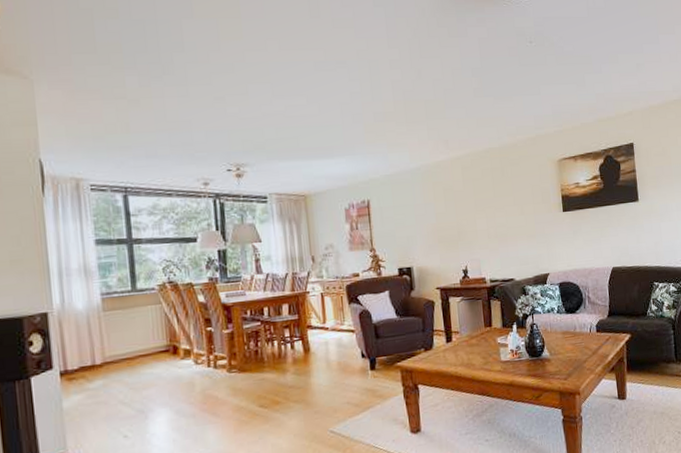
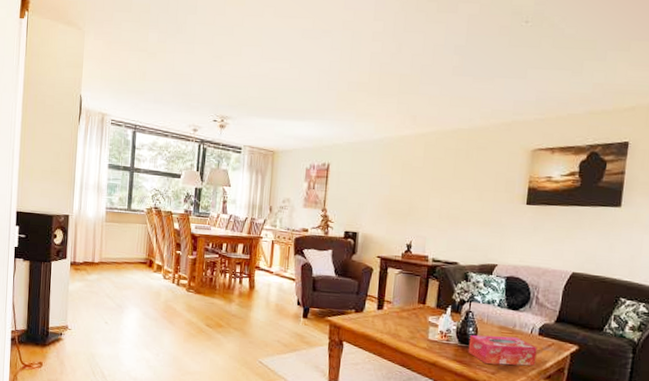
tissue box: none [538,339,600,372] -> present [468,334,537,366]

